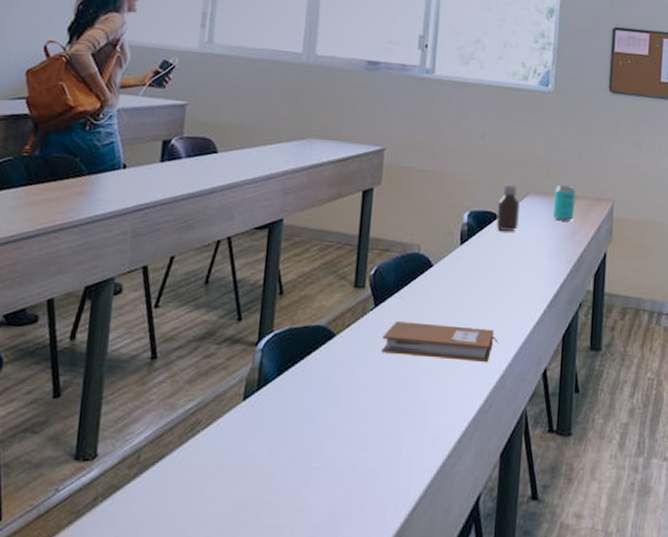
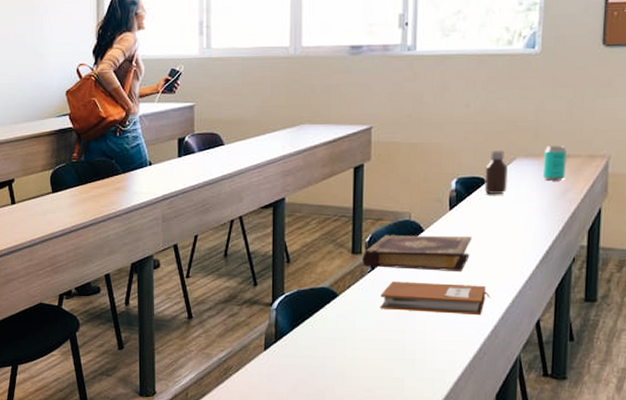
book: none [365,267,482,314] -> present [362,234,472,272]

